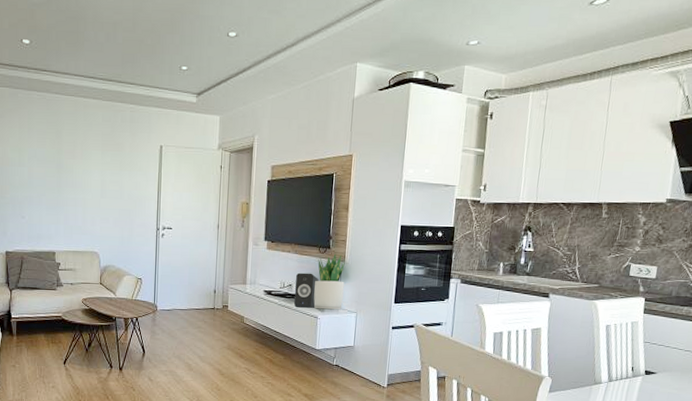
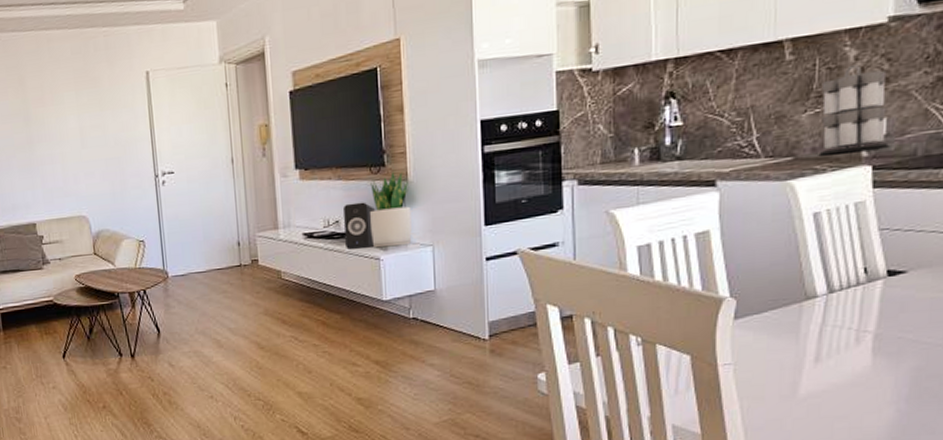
spice rack: none [615,227,661,288] -> present [820,64,891,157]

